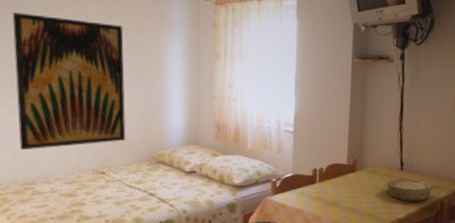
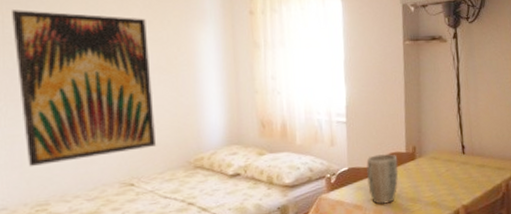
plant pot: none [308,163,339,211] -> present [366,153,399,204]
bowl: present [387,178,433,202] -> none [449,161,496,186]

